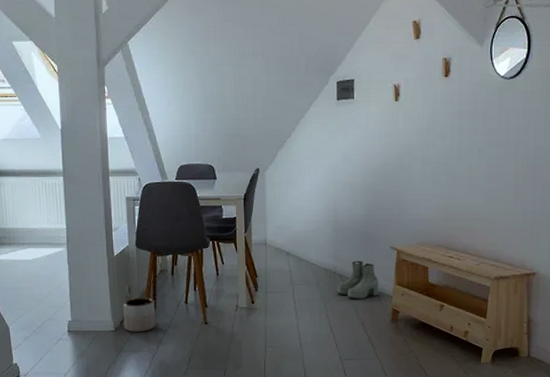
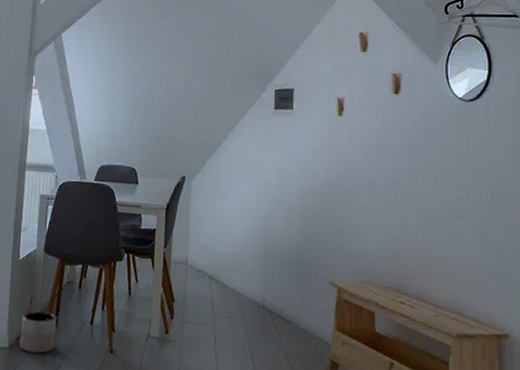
boots: present [336,260,379,299] -> none [264,295,316,344]

